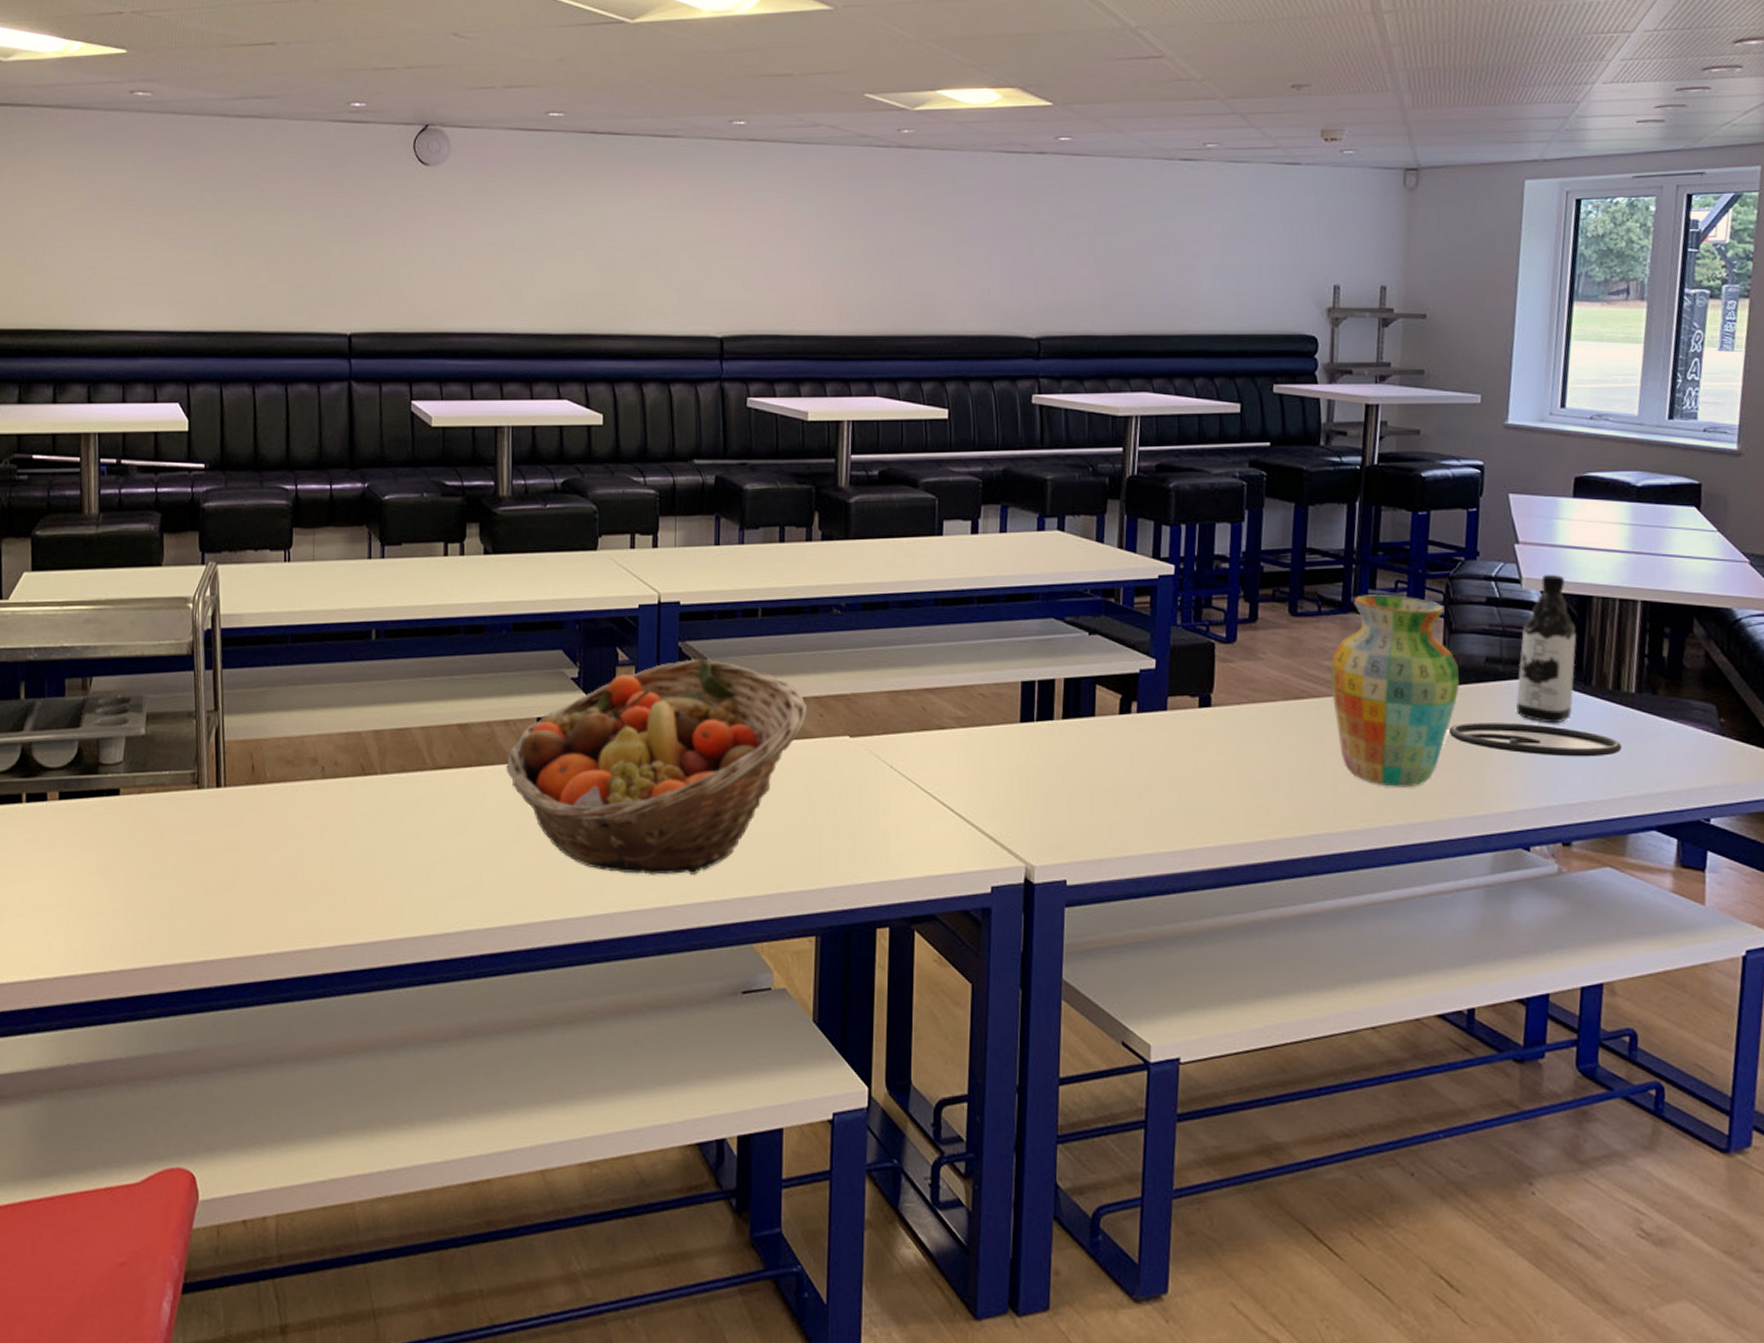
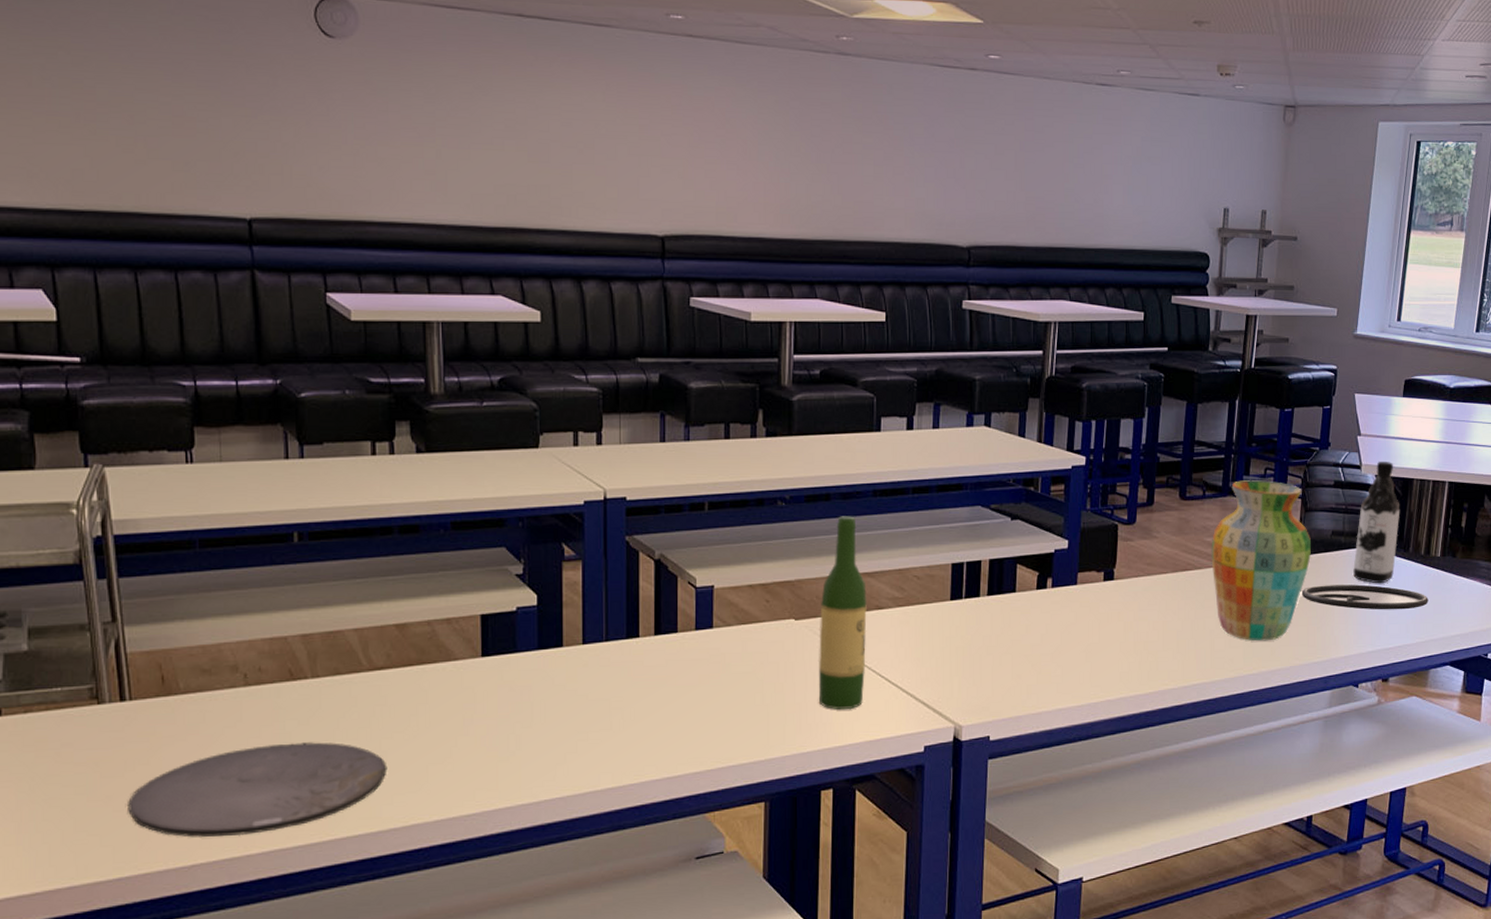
plate: none [216,838,445,928] -> present [128,742,388,837]
fruit basket: present [506,659,808,875] -> none [450,552,755,759]
wine bottle: none [874,626,929,840] -> present [818,516,868,710]

